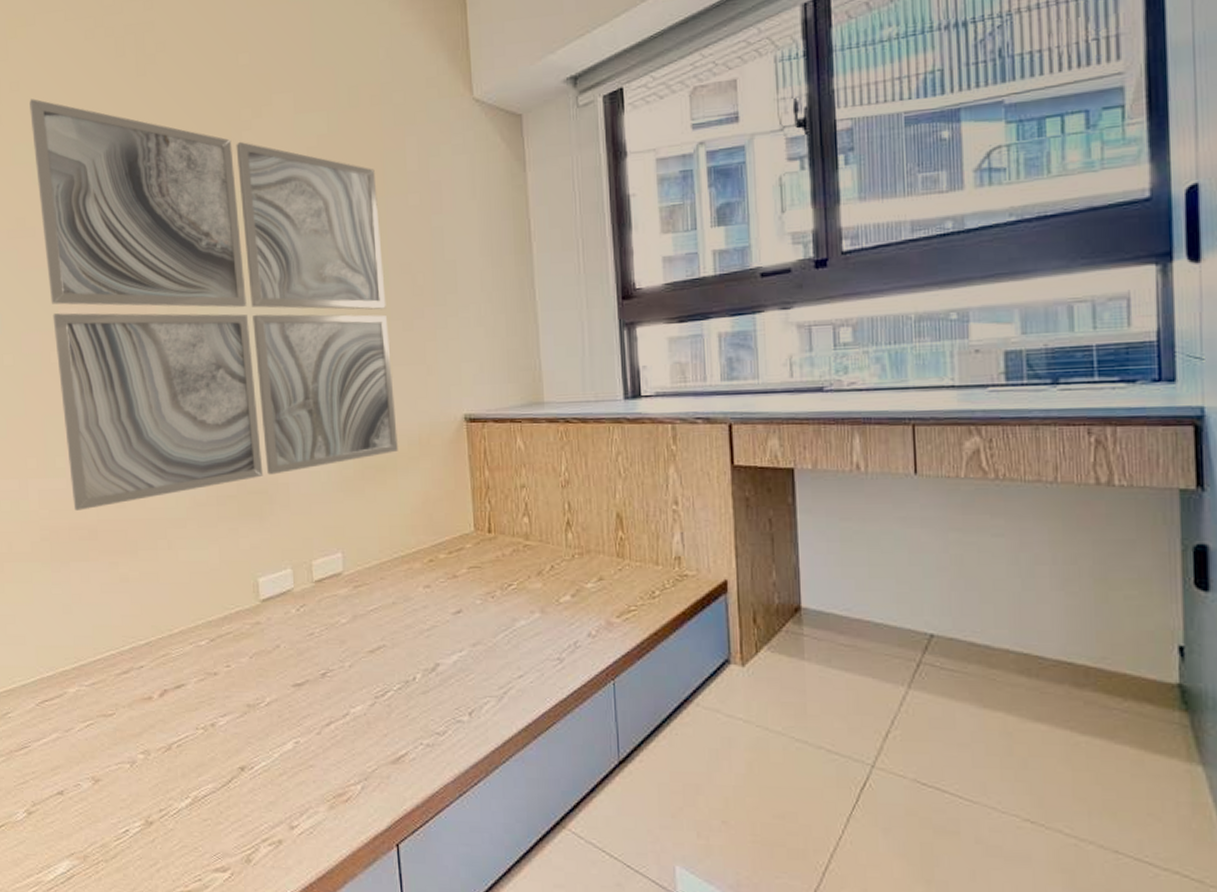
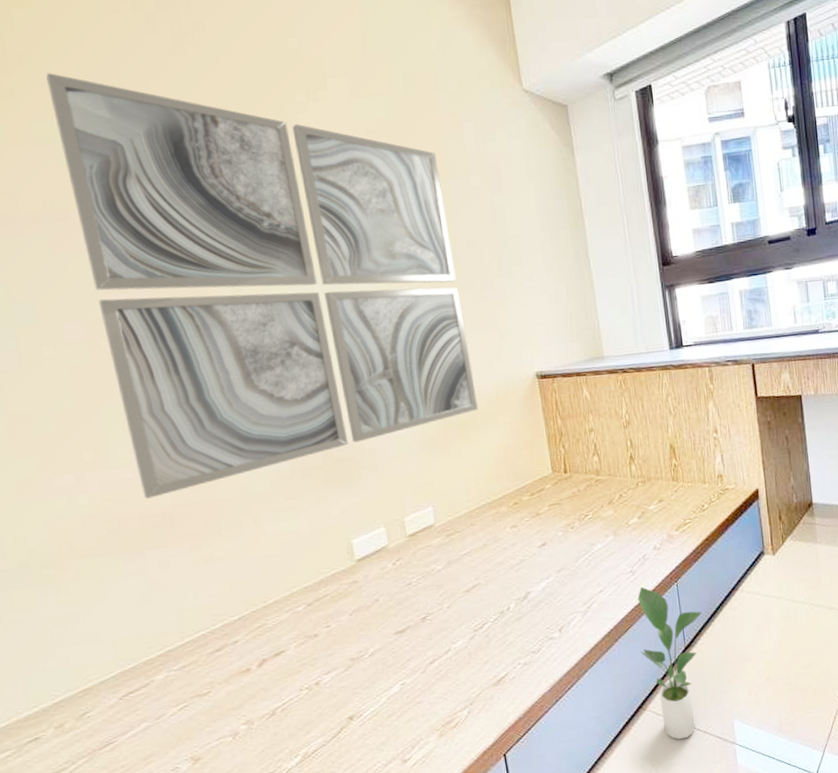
potted plant: none [562,679,644,874] -> present [637,586,703,740]

